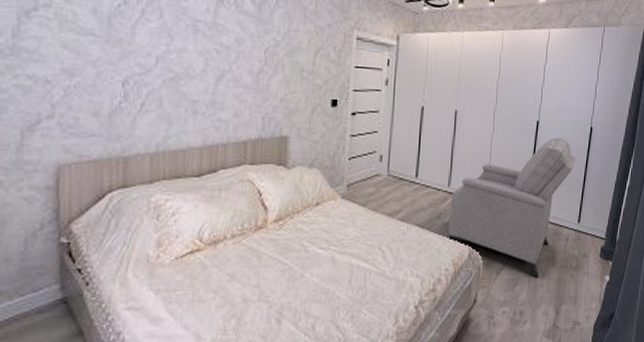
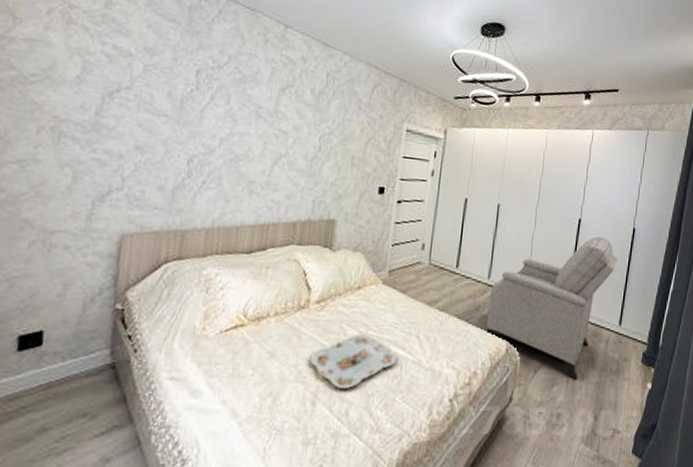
serving tray: none [272,250,361,304] -> present [310,334,398,389]

